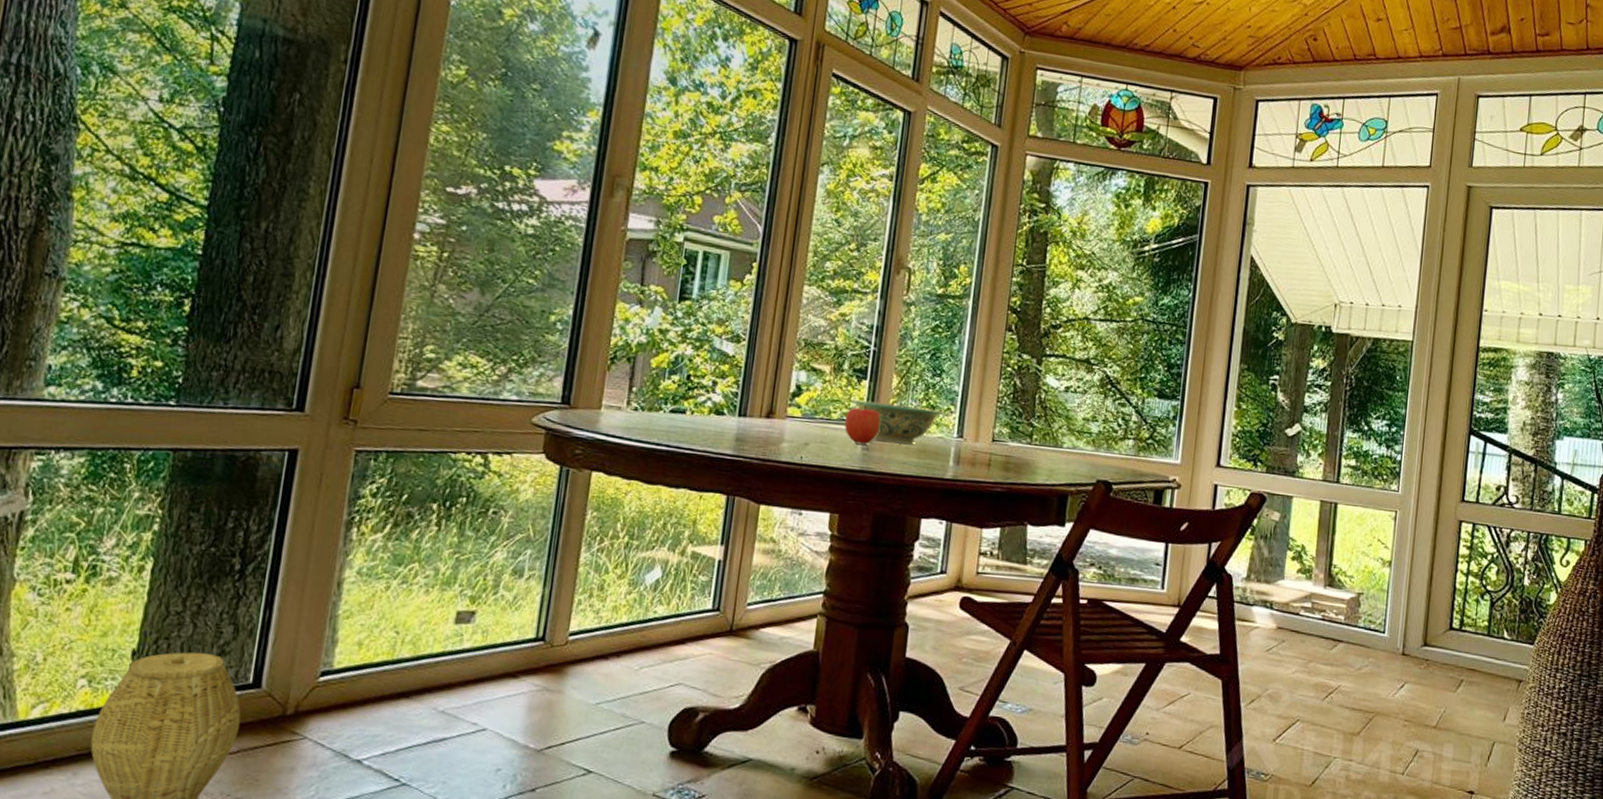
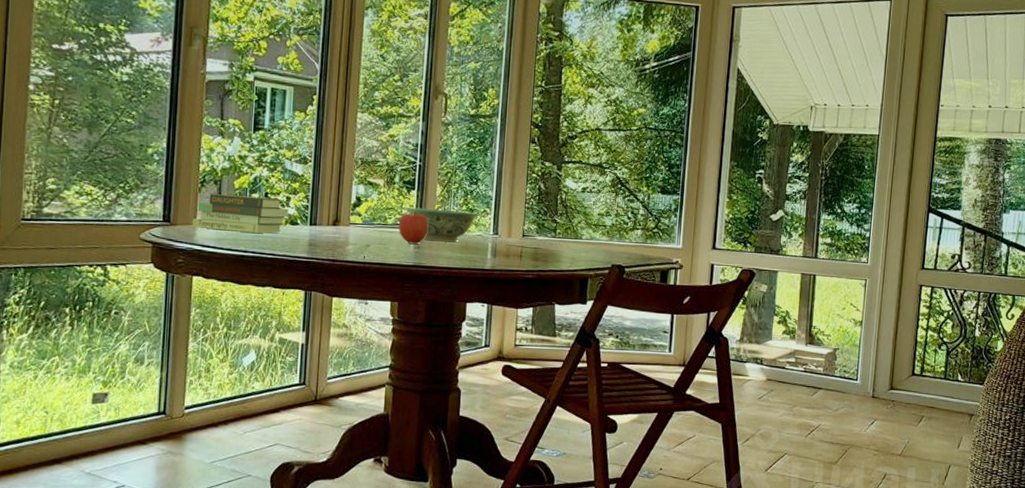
books: none [595,373,714,424] -> present [192,194,289,234]

